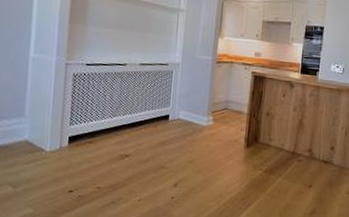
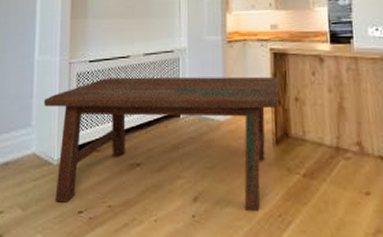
dining table: none [37,80,256,195] -> present [43,76,280,211]

